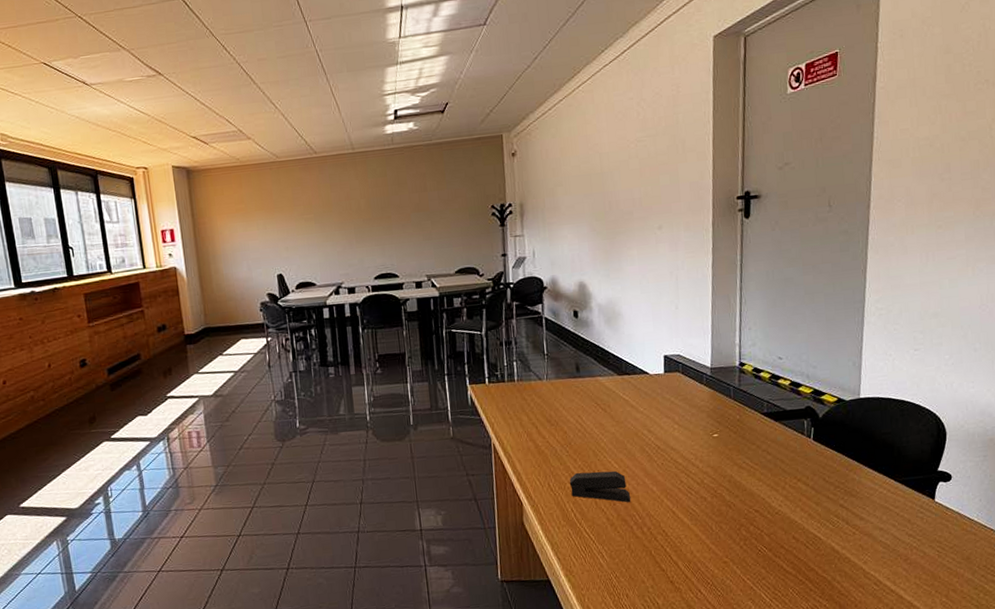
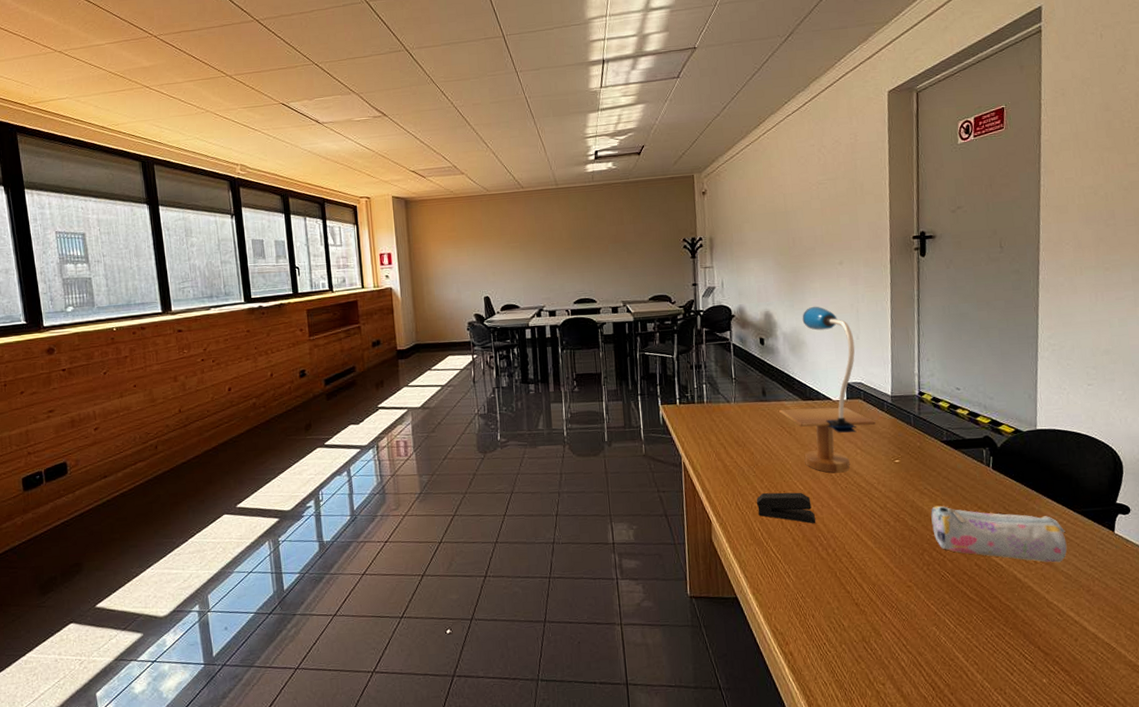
desk lamp: none [593,274,694,450] -> present [779,306,876,473]
pencil case: none [749,479,887,533] -> present [931,505,1067,563]

